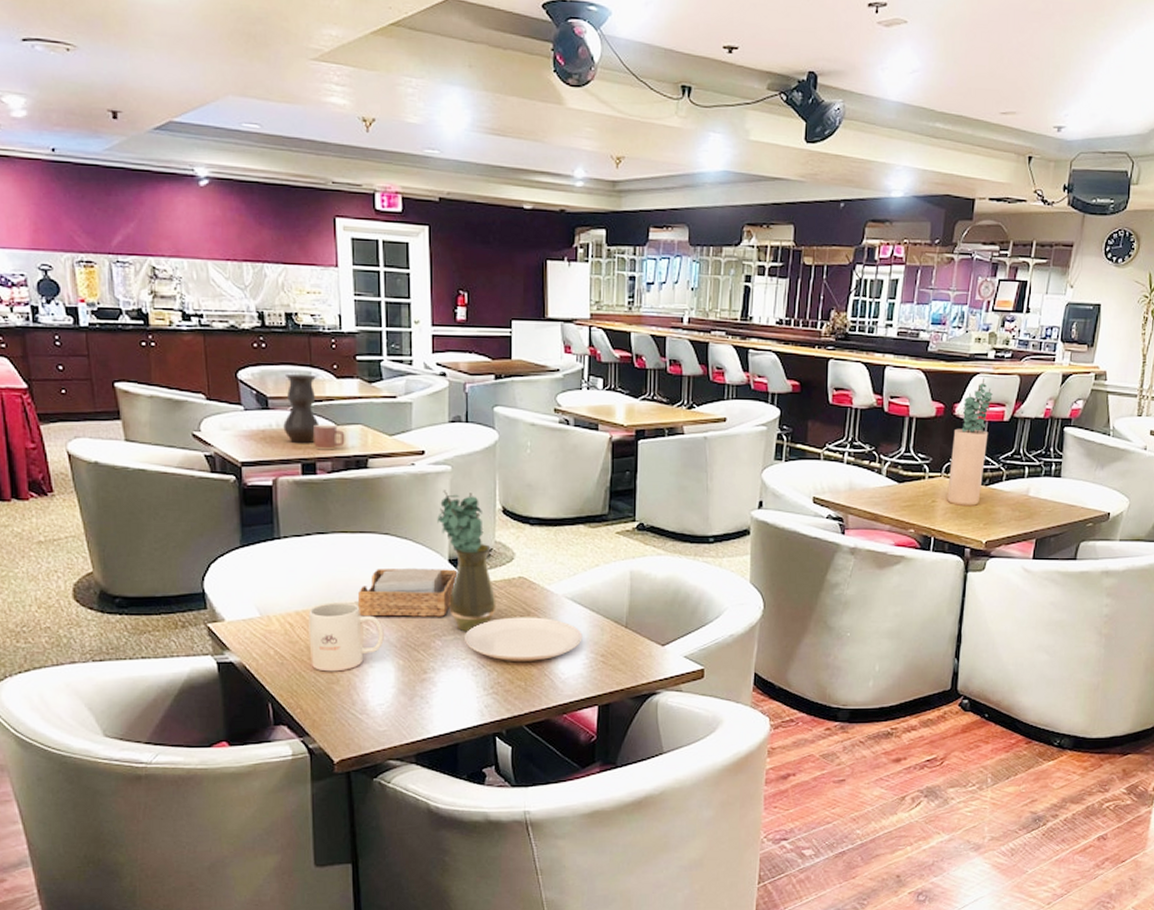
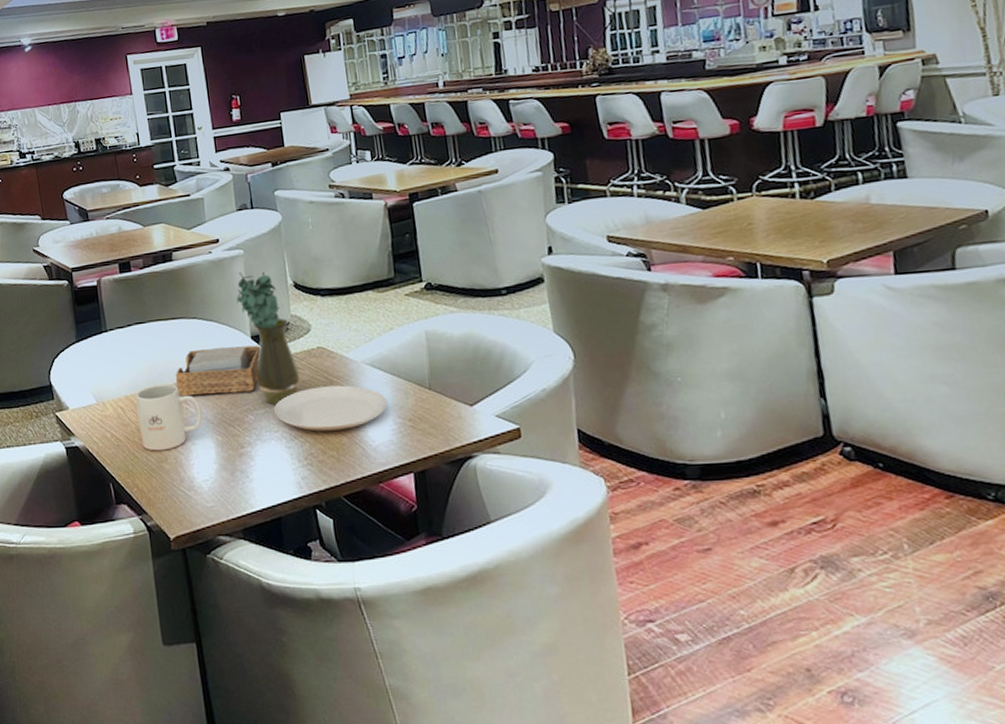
vase: present [283,375,320,444] -> none [99,187,130,247]
mug: present [314,424,345,450] -> none [125,226,152,250]
vase: present [947,377,993,507] -> none [756,85,808,225]

